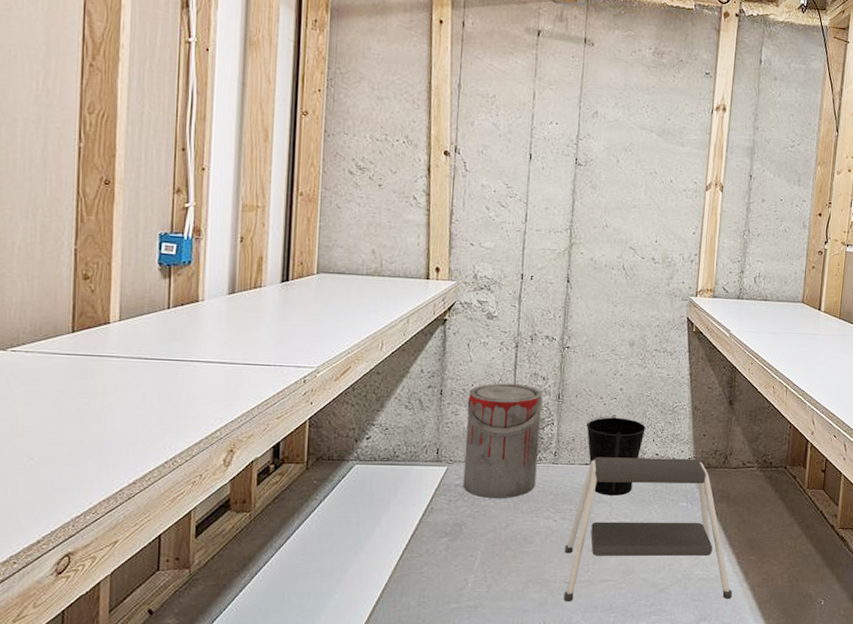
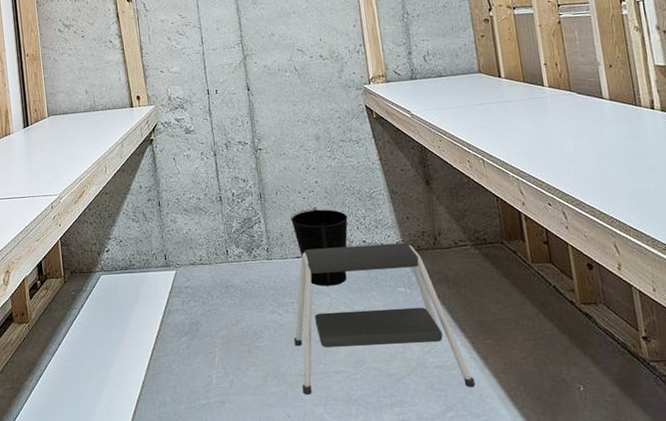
paint can: present [463,383,543,498] -> none [182,188,255,297]

